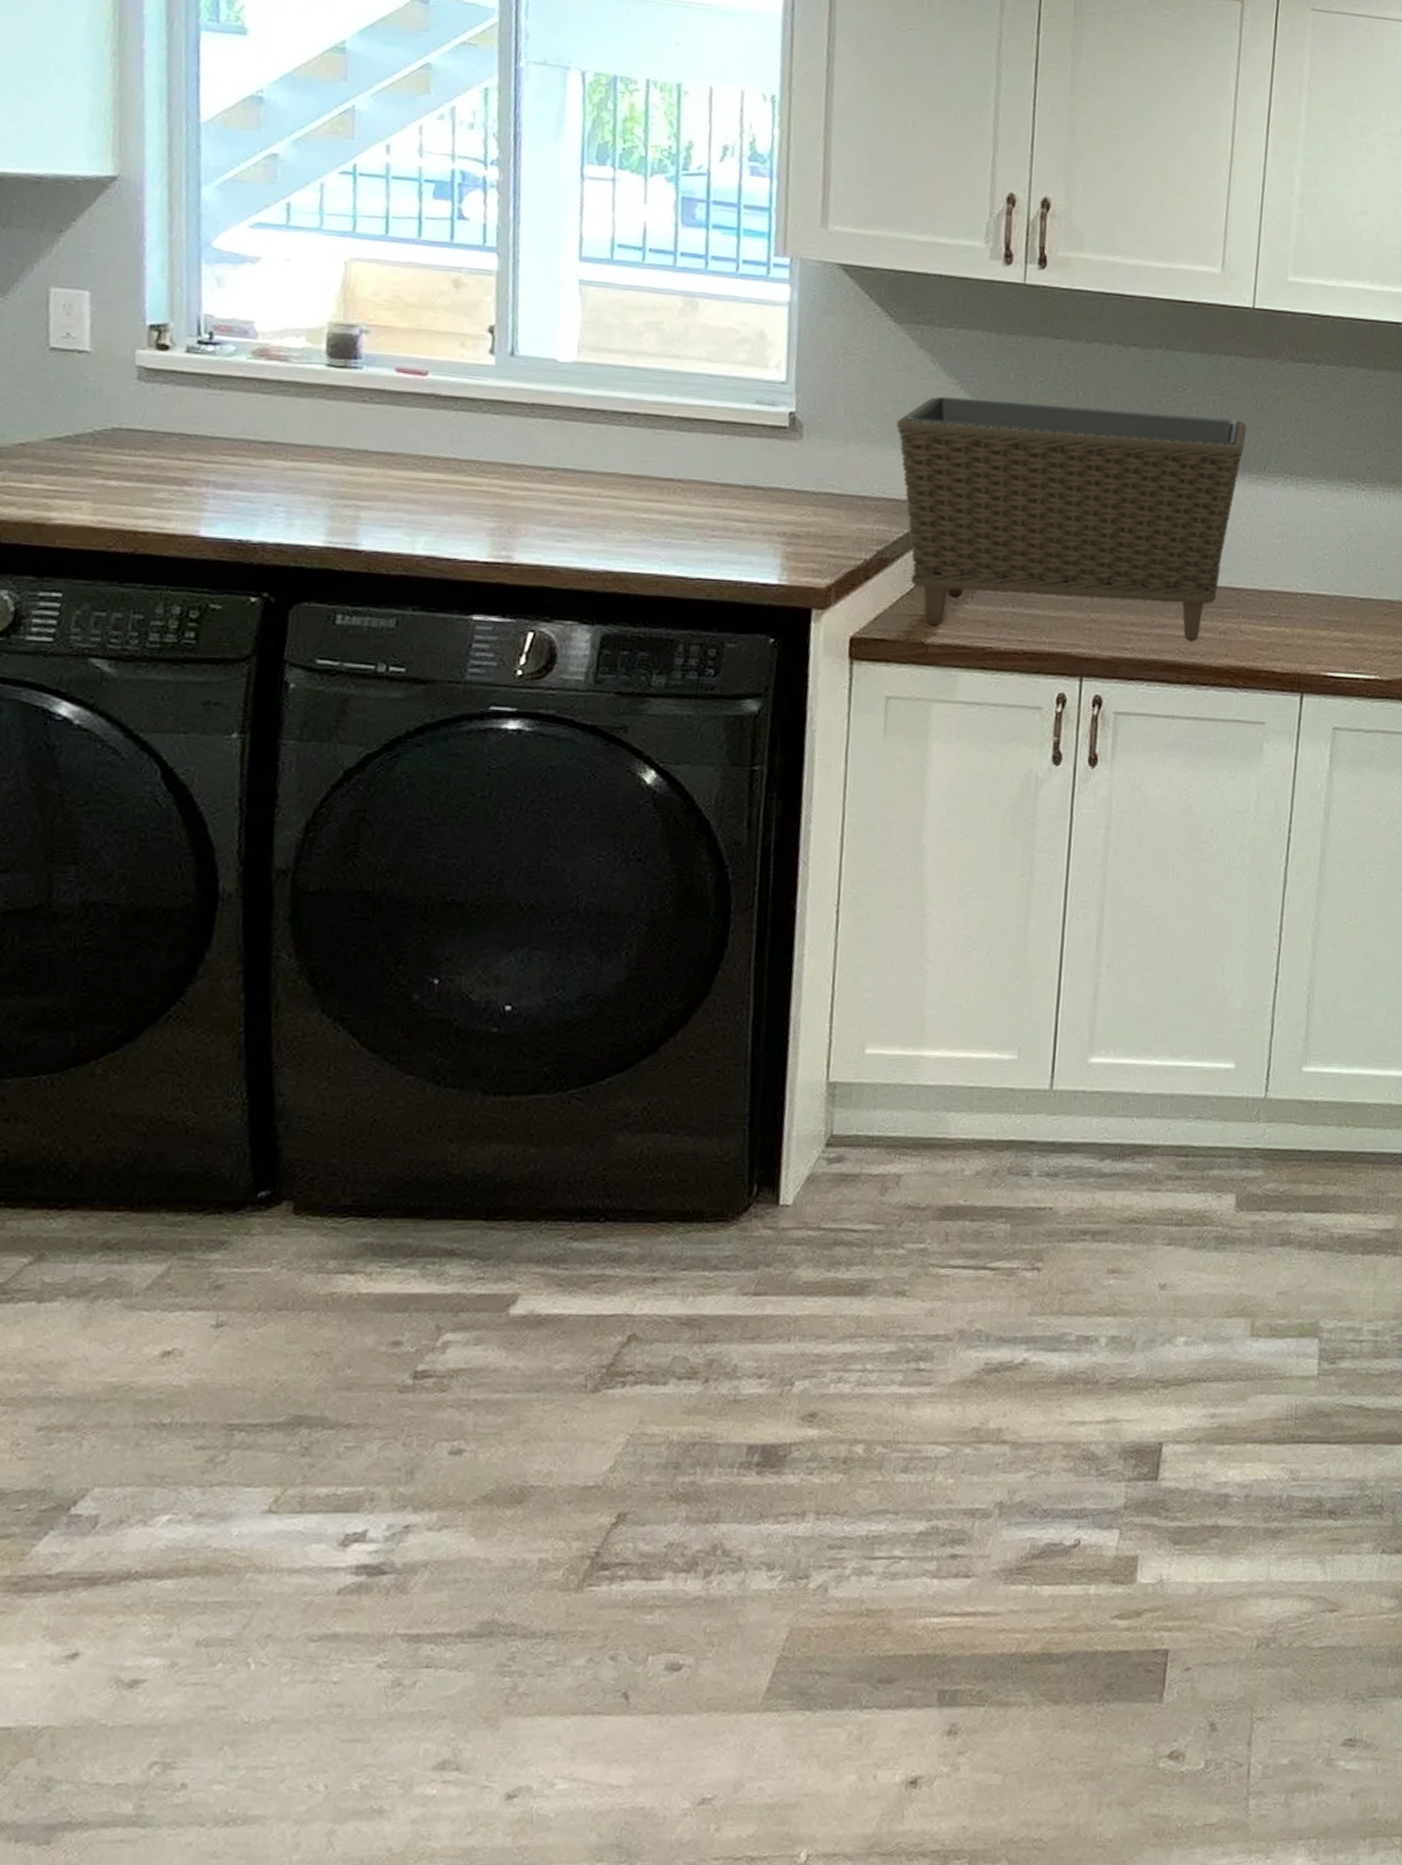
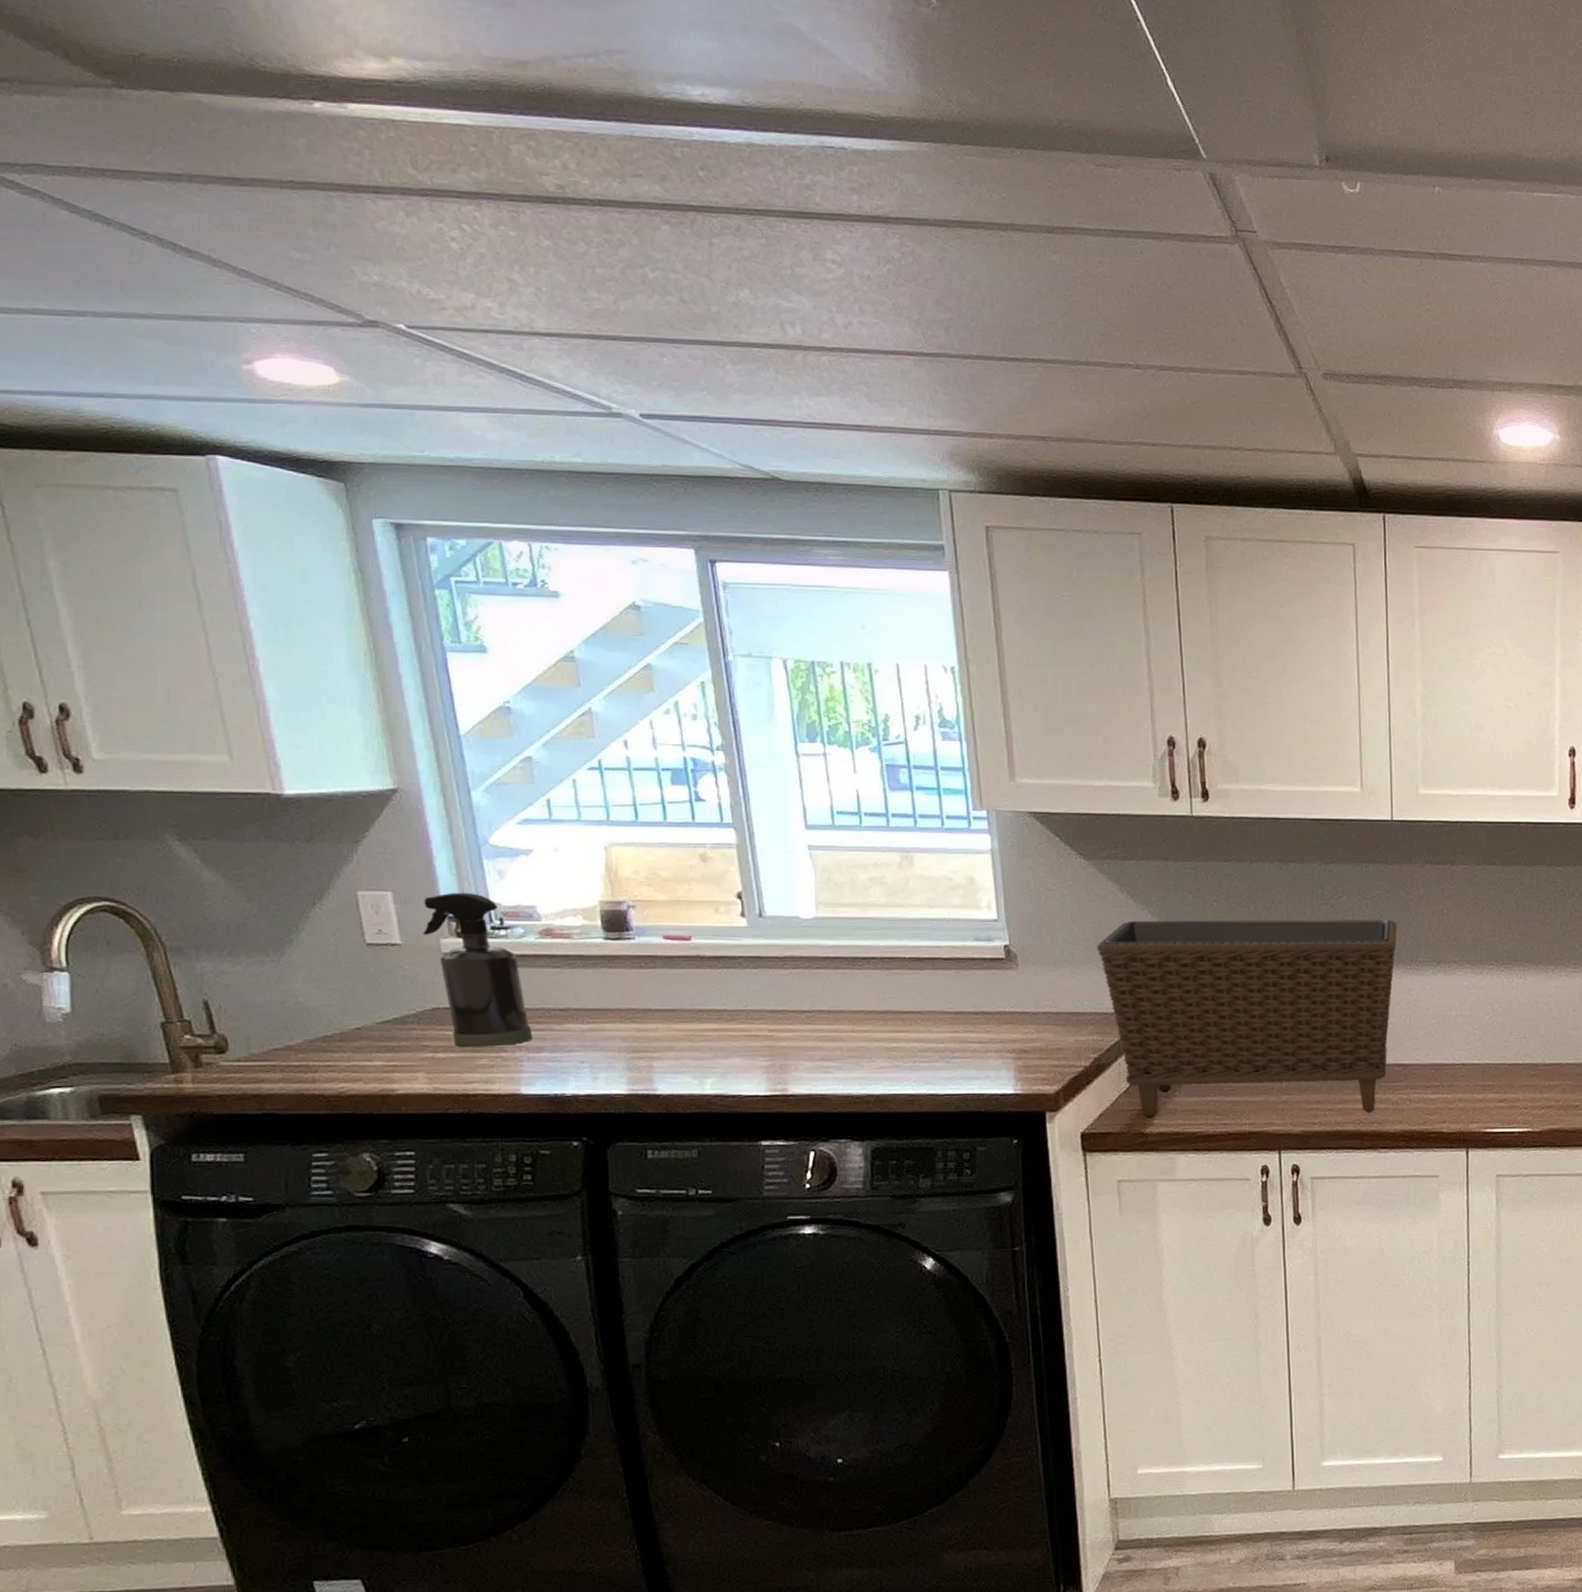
spray bottle: none [117,298,225,479] -> present [422,892,533,1048]

